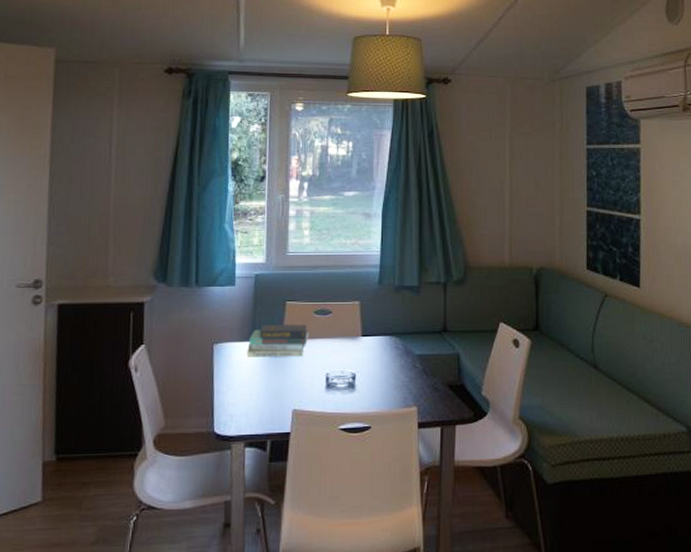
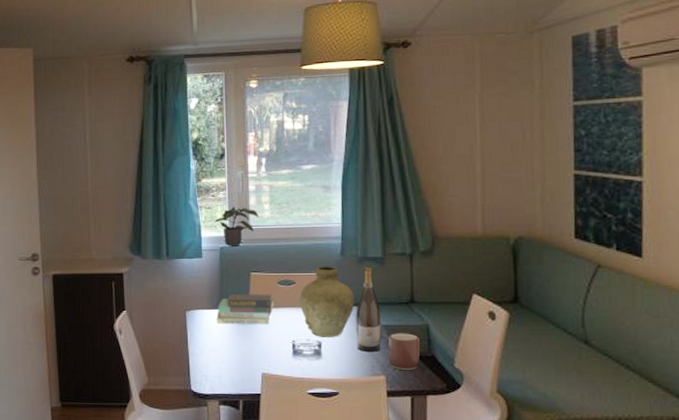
potted plant: none [250,232,298,274] -> present [214,207,259,246]
vase: none [335,295,391,369] -> present [300,266,355,337]
wine bottle: none [390,295,415,382] -> present [356,267,382,352]
mug: none [420,362,450,401] -> present [388,333,420,371]

